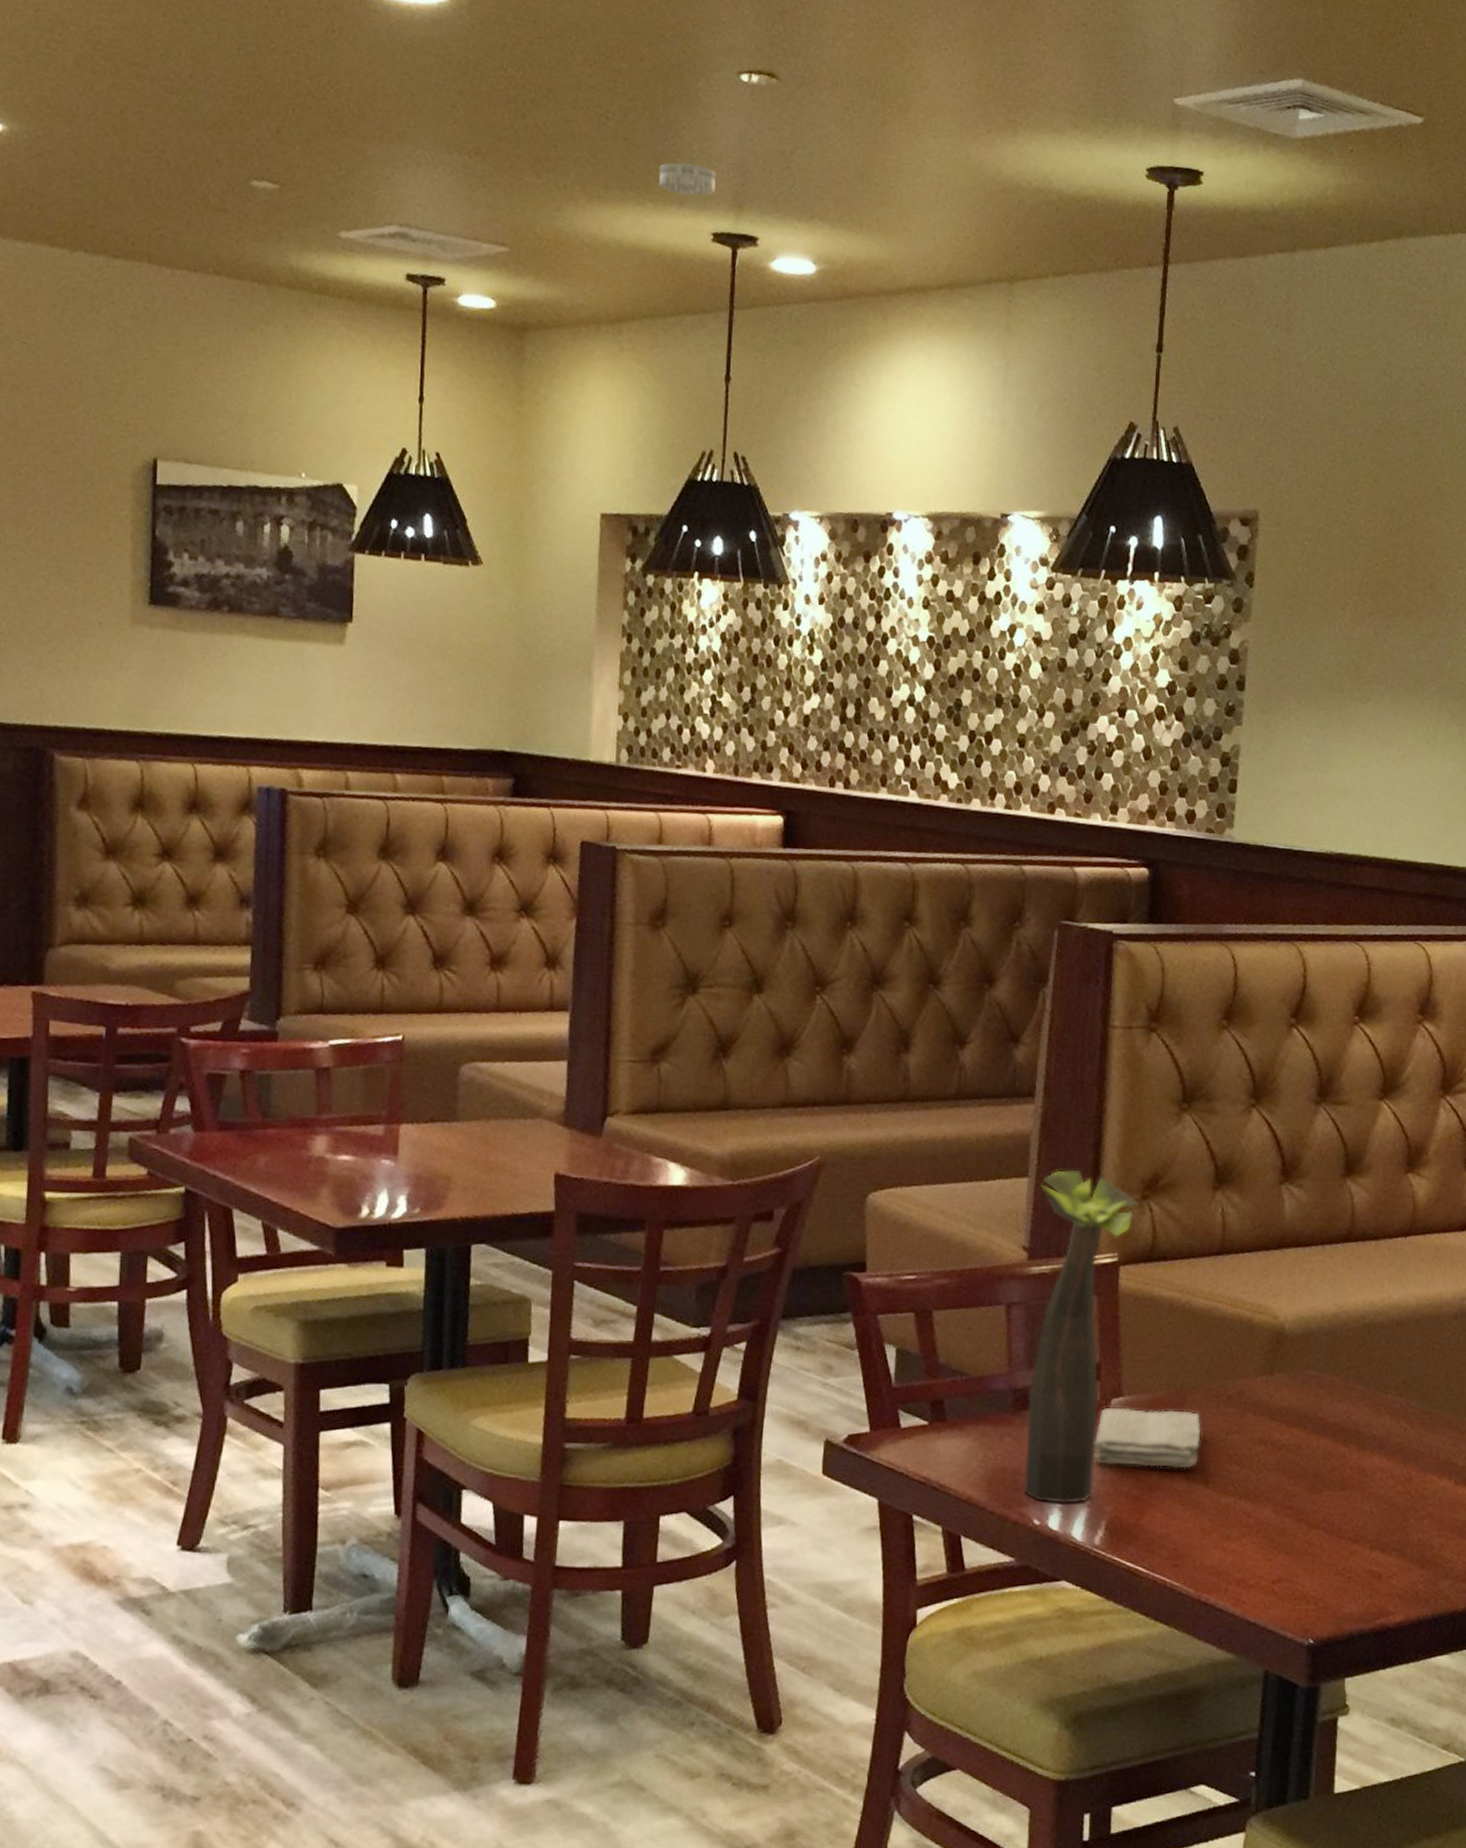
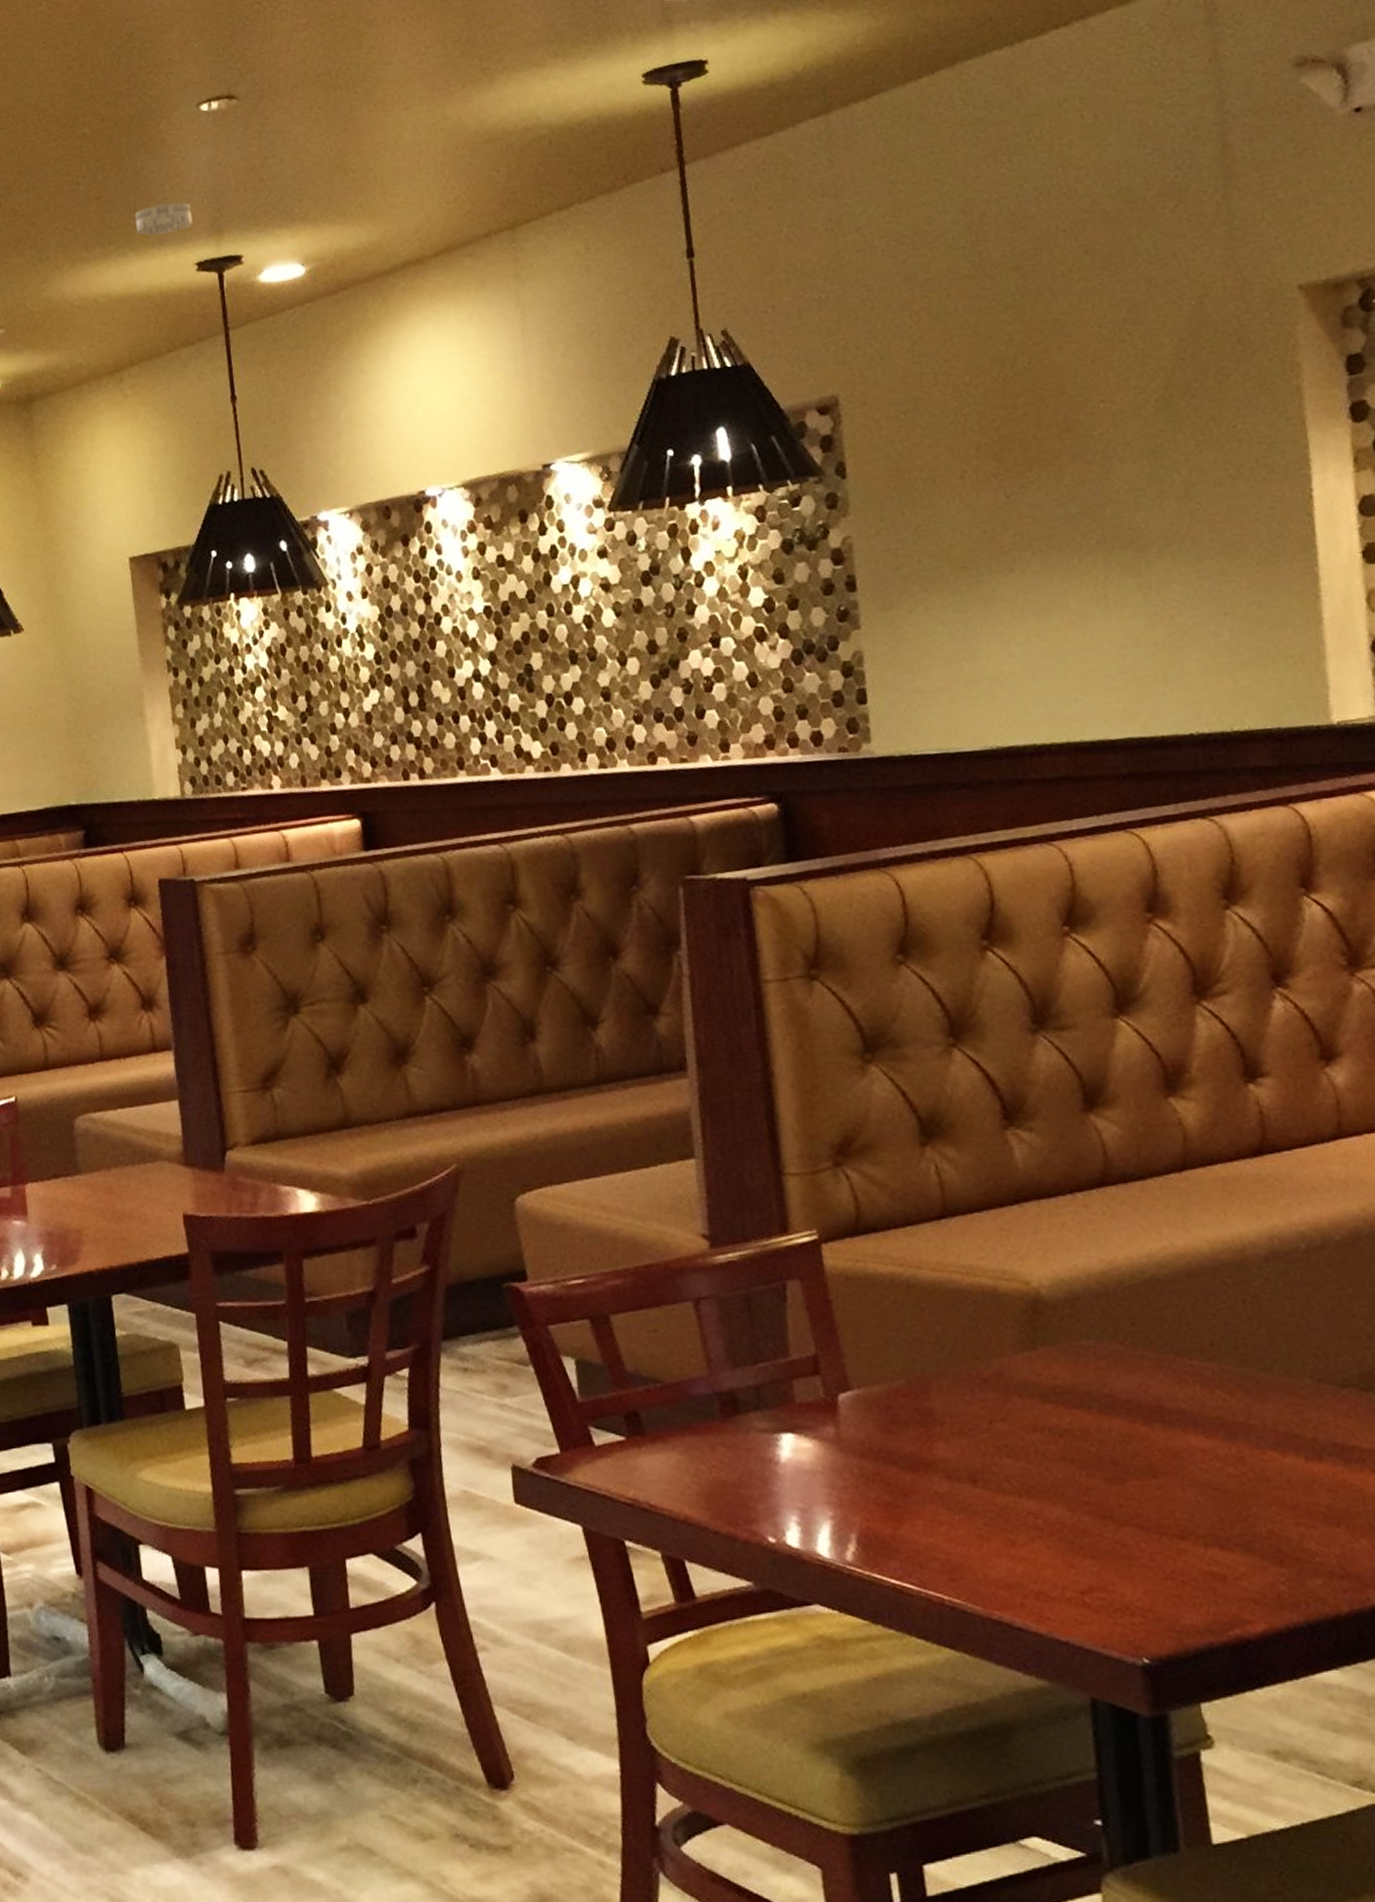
plant: present [1024,1169,1138,1504] -> none [710,1143,834,1517]
washcloth: present [1094,1407,1201,1469] -> none [824,1400,959,1469]

